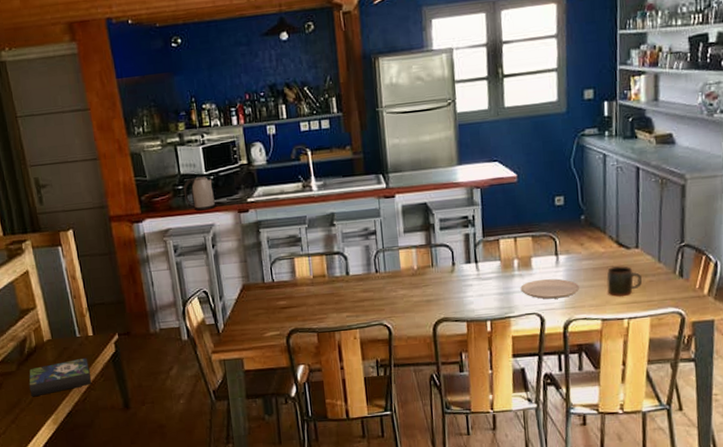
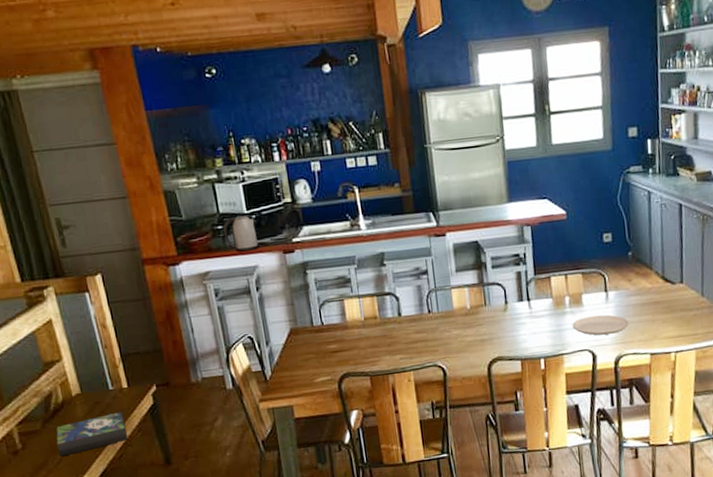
mug: present [606,266,642,297] -> none [654,301,687,332]

